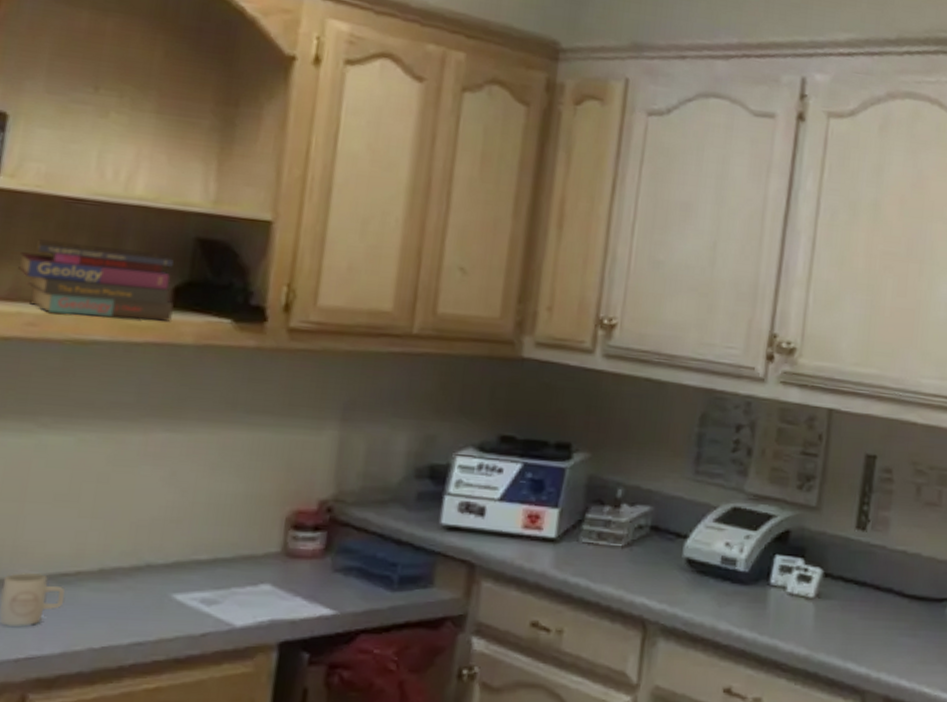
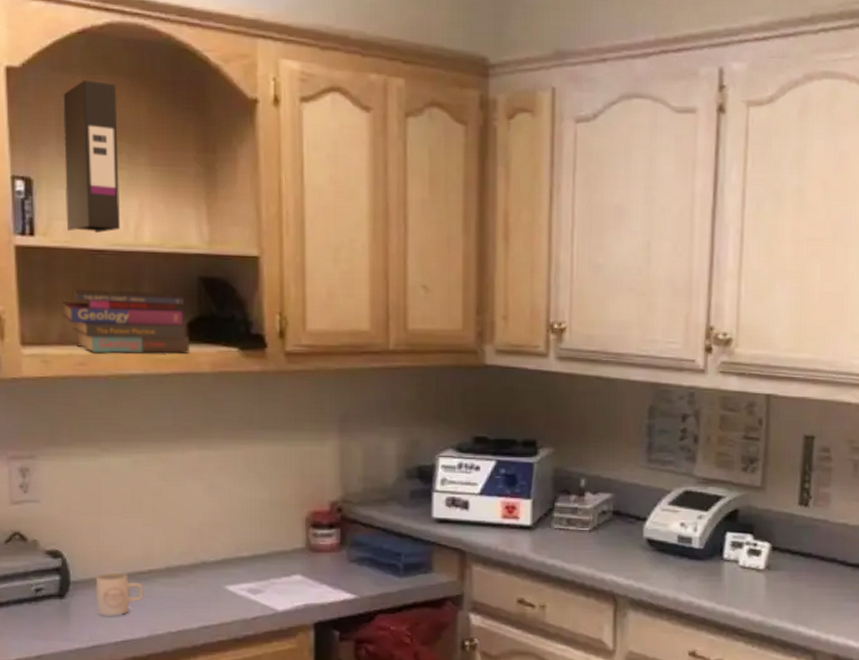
binder: none [40,15,130,181] -> present [62,79,120,234]

